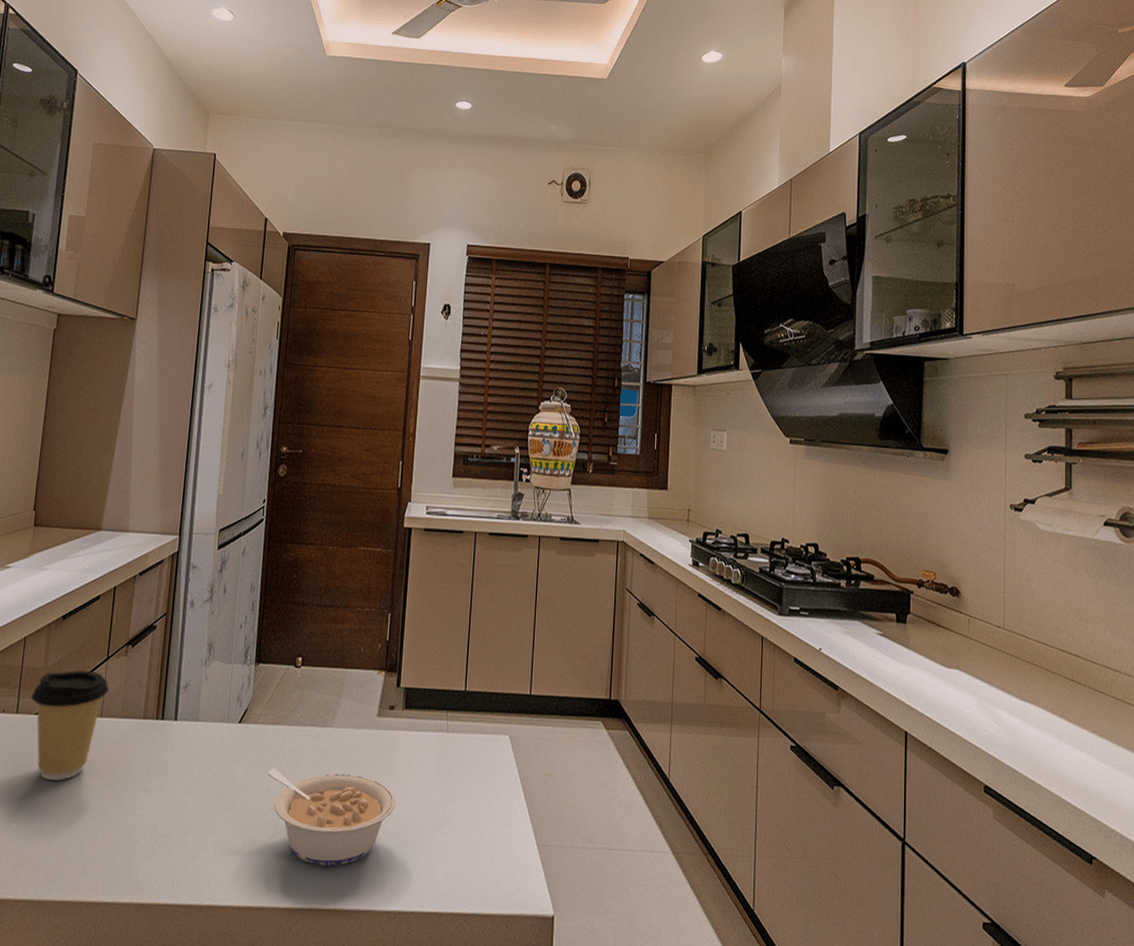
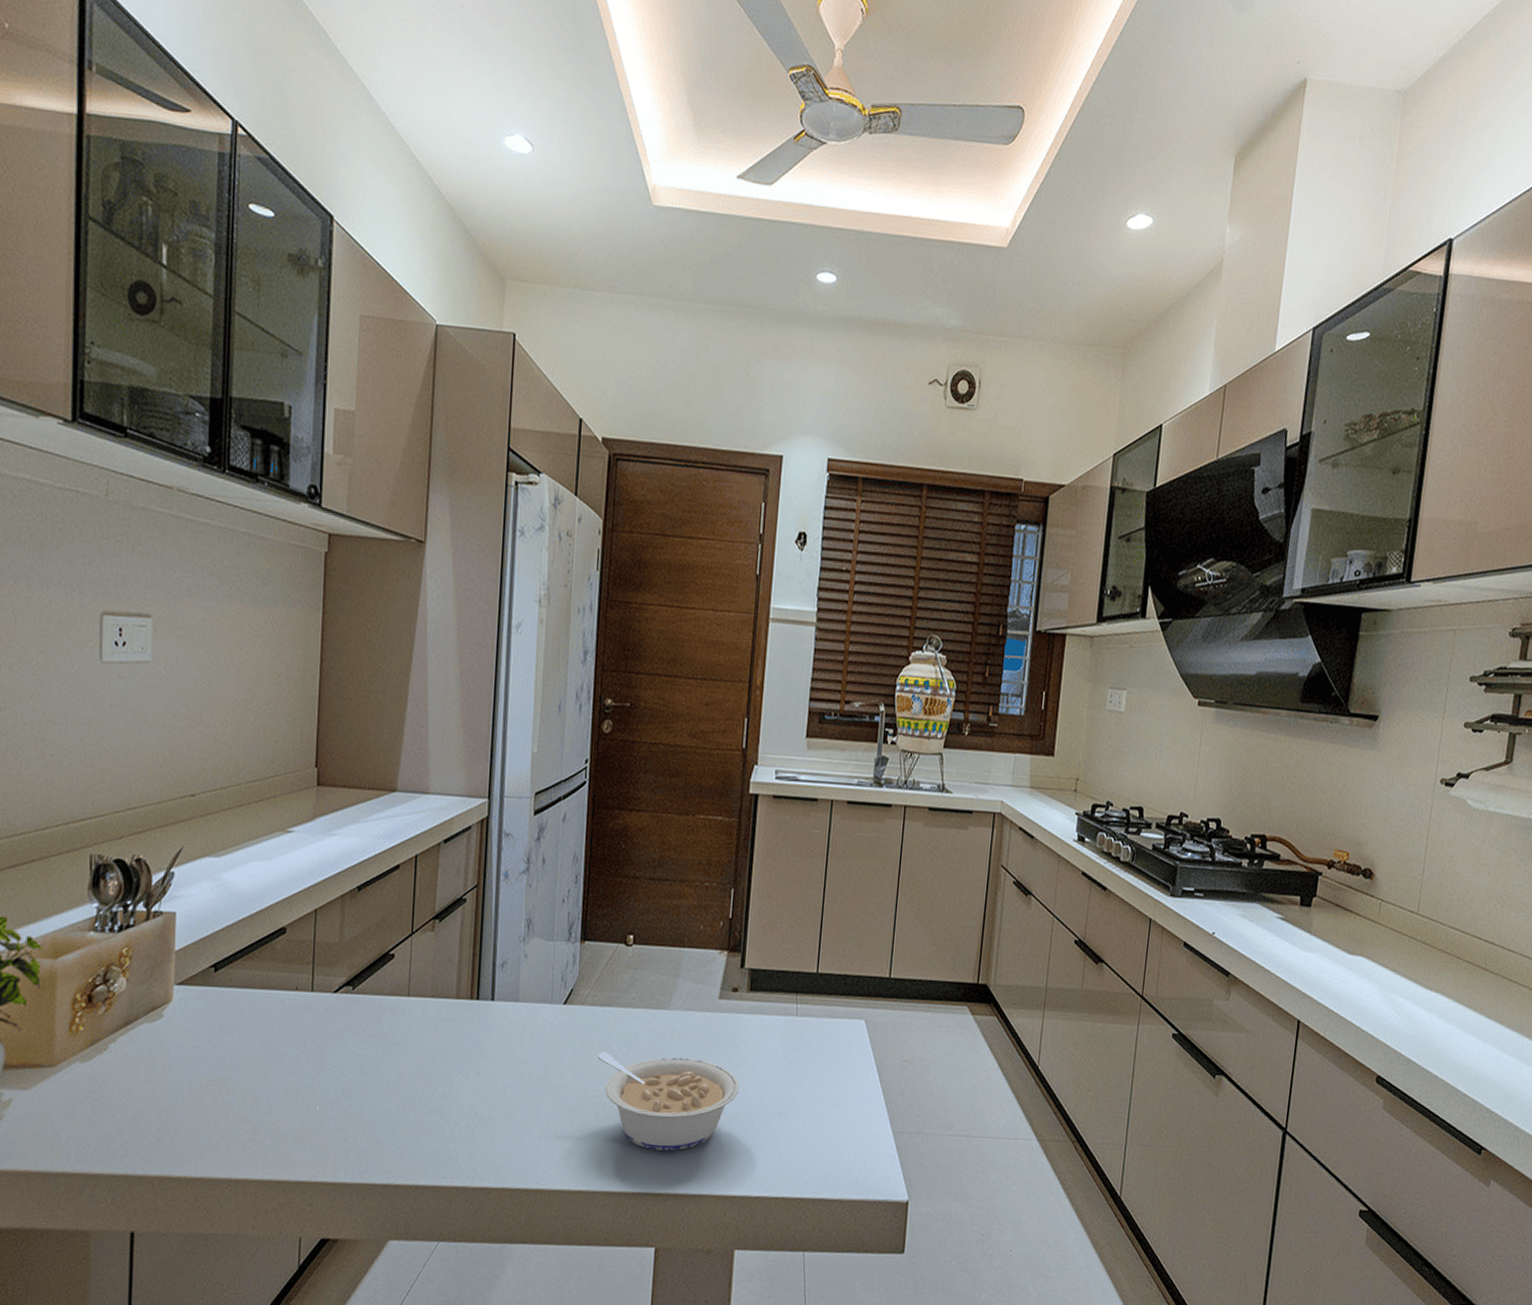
coffee cup: present [31,670,109,780] -> none [327,946,415,1062]

